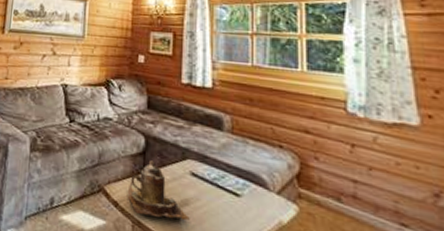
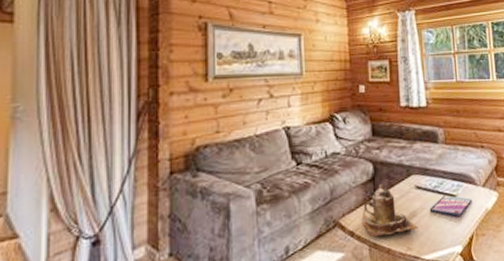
video game case: none [205,191,261,221] -> present [429,195,472,217]

